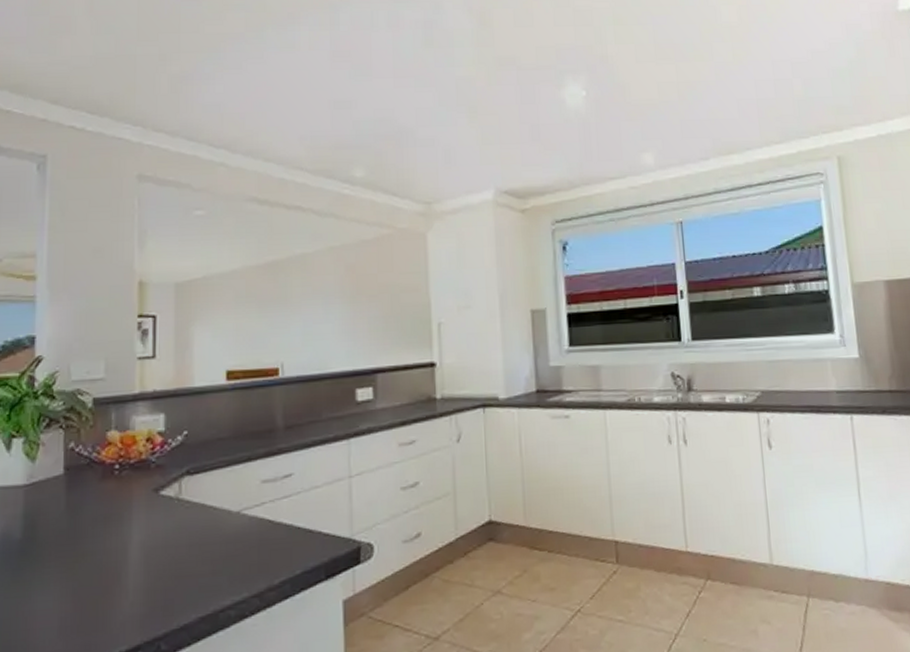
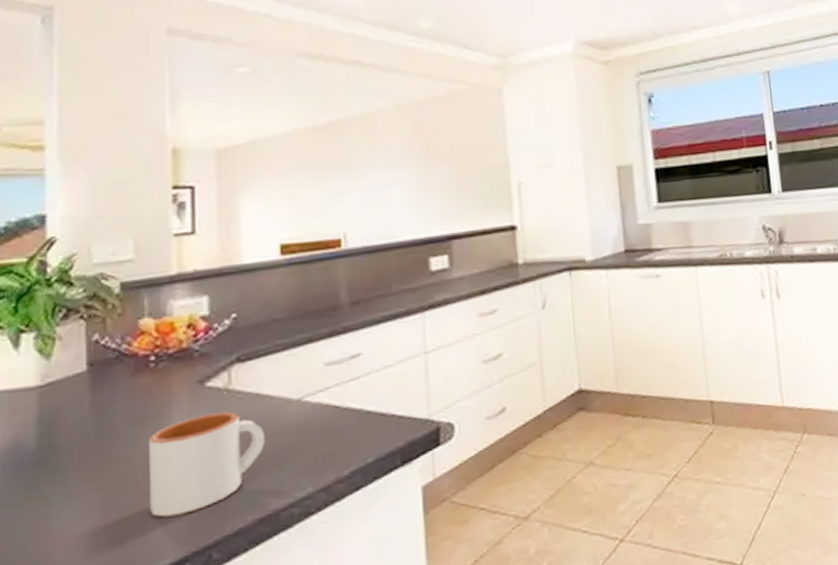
mug: none [111,519,209,609] -> present [149,411,266,518]

